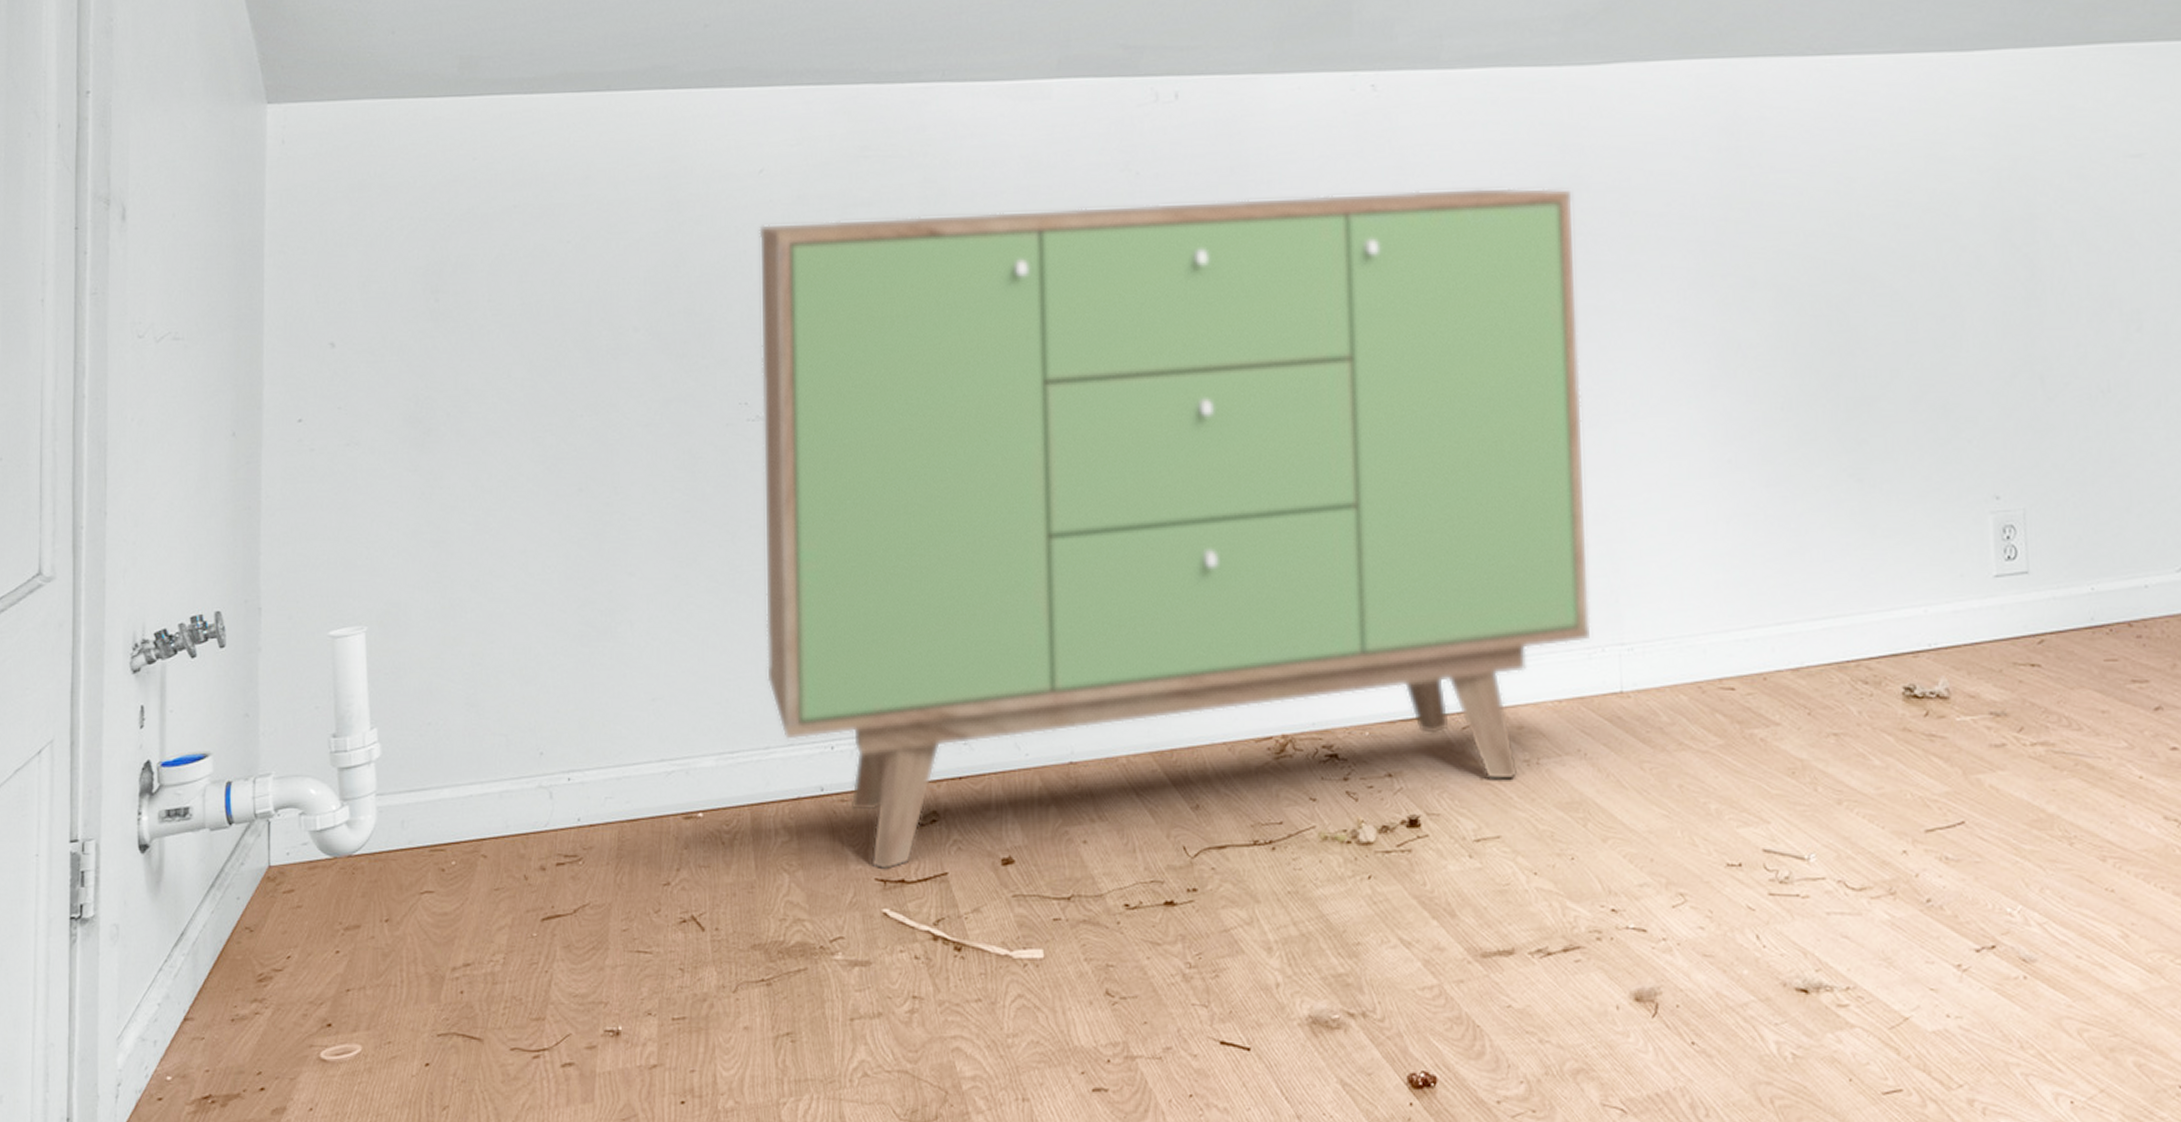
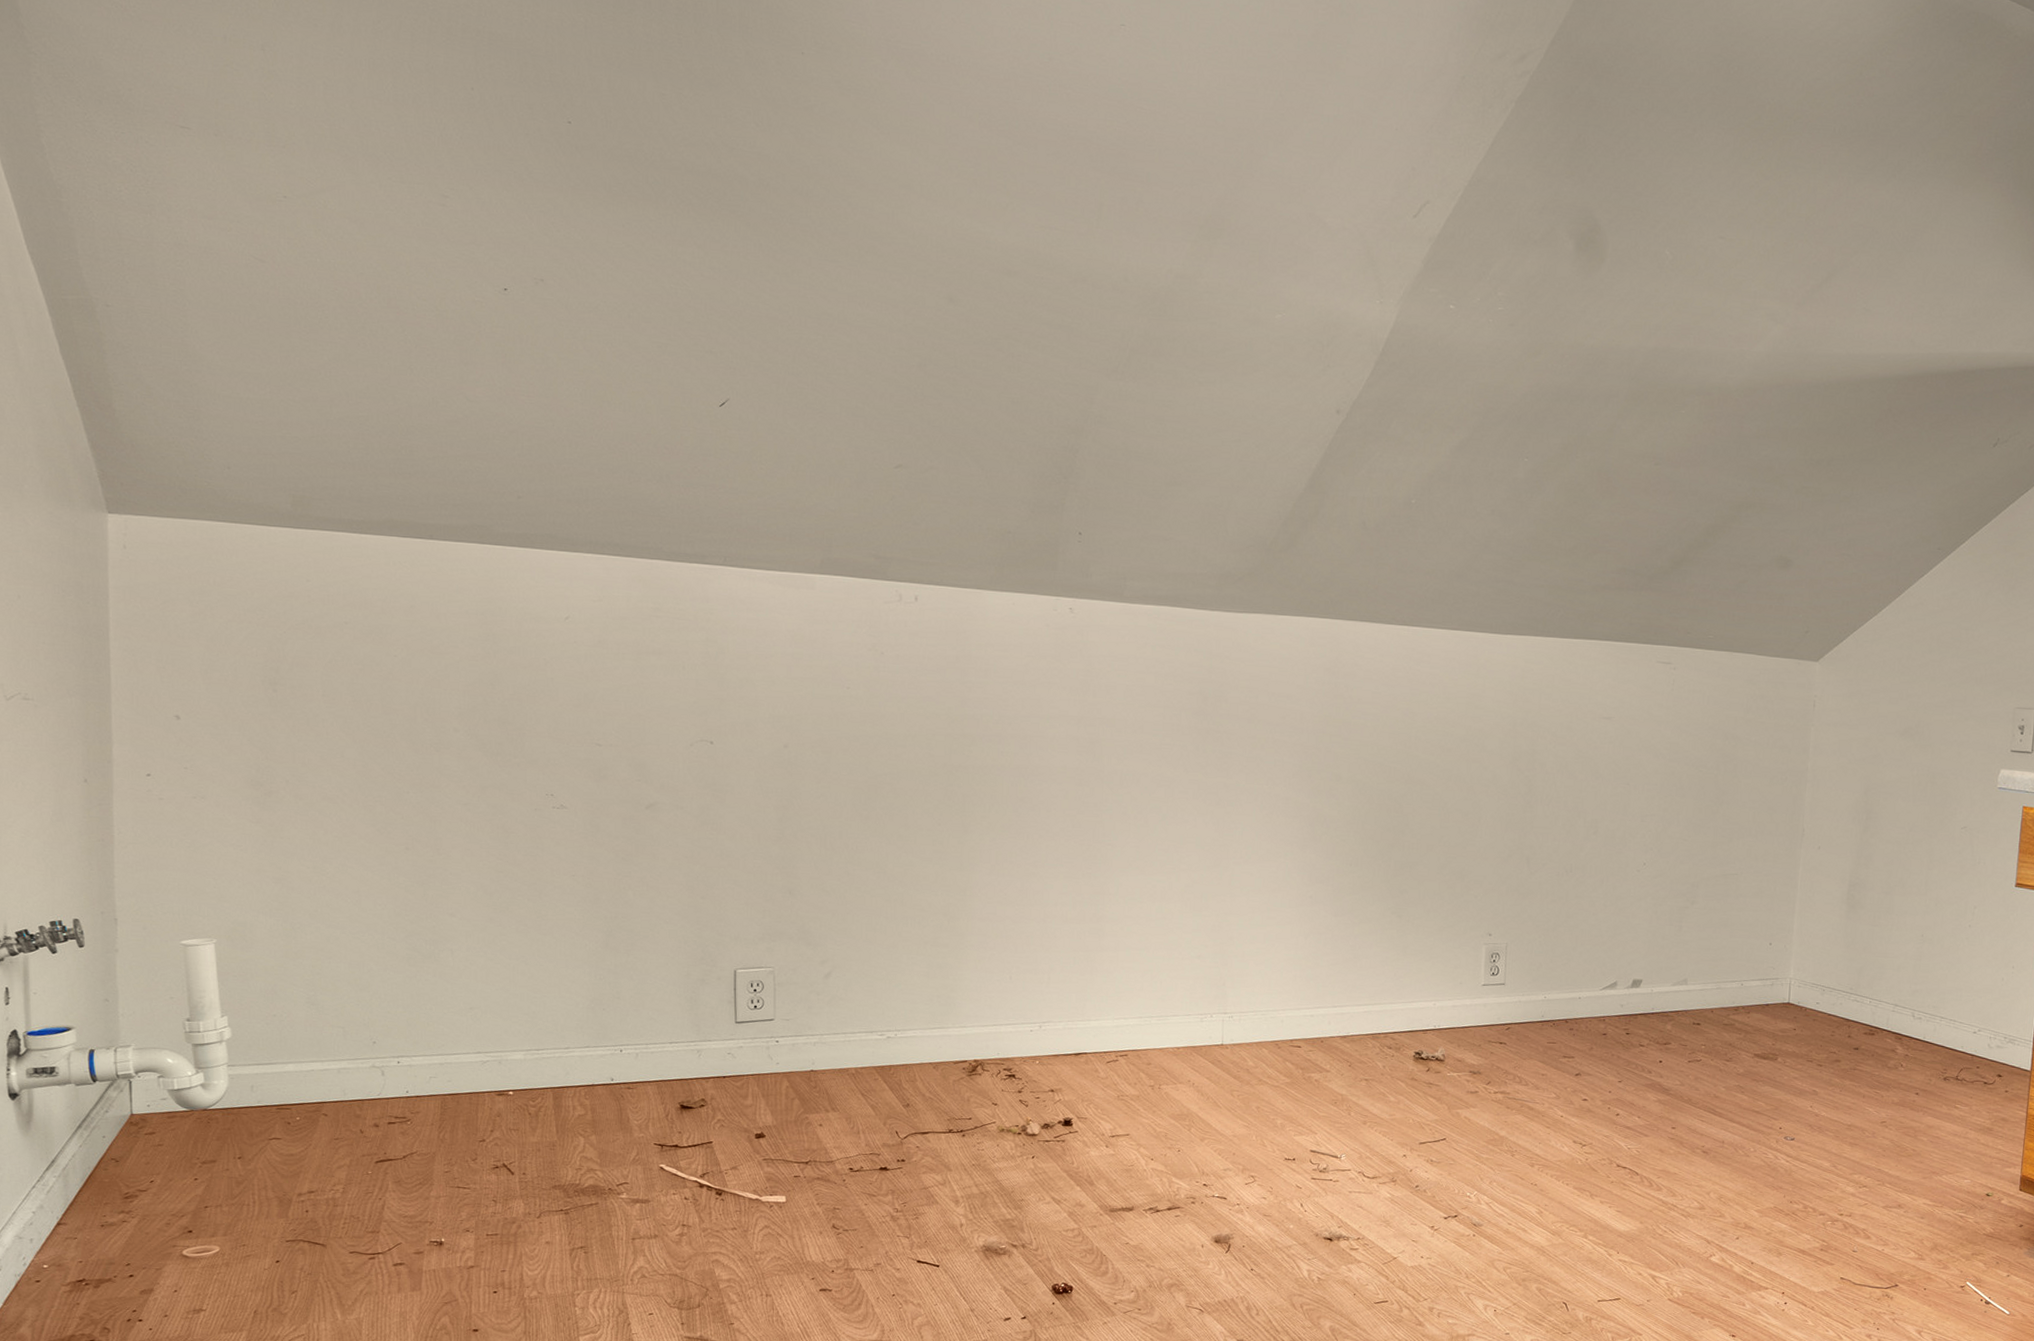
sideboard: present [759,187,1591,870] -> none [564,660,1215,1138]

